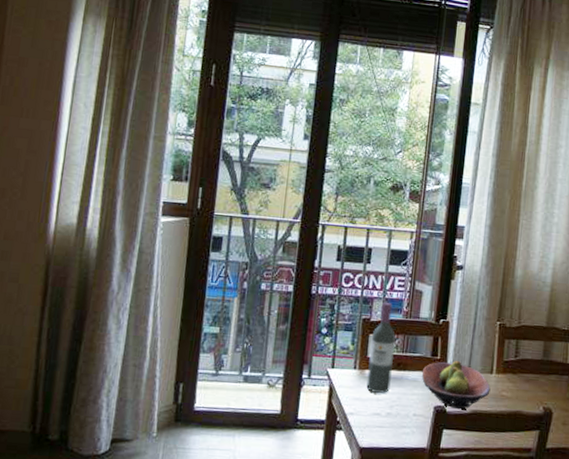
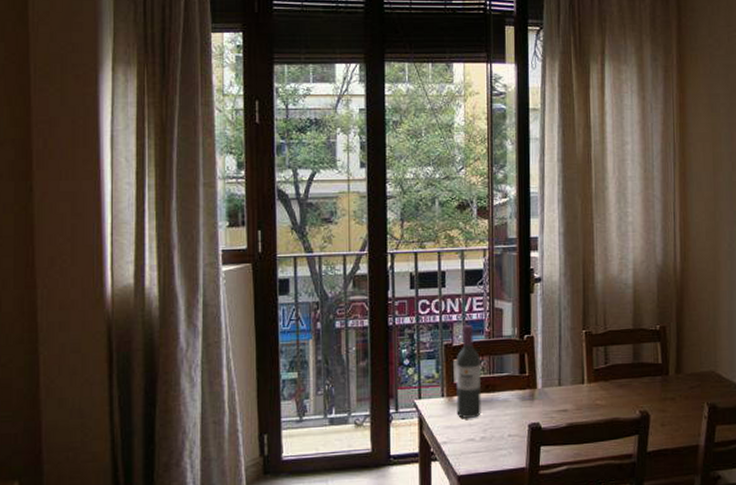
fruit bowl: present [421,360,491,410] -> none [511,374,584,425]

